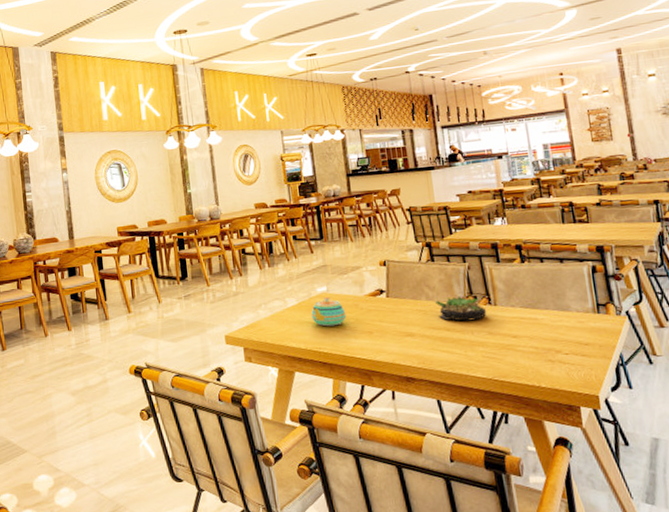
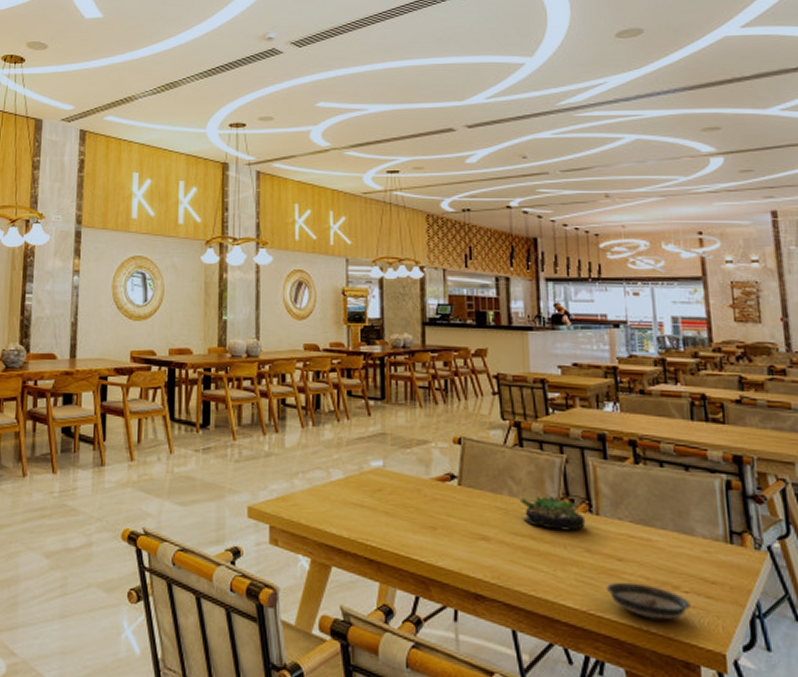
teapot: present [311,297,347,327] -> none [360,475,405,514]
saucer: none [505,352,571,378] -> present [606,582,691,621]

